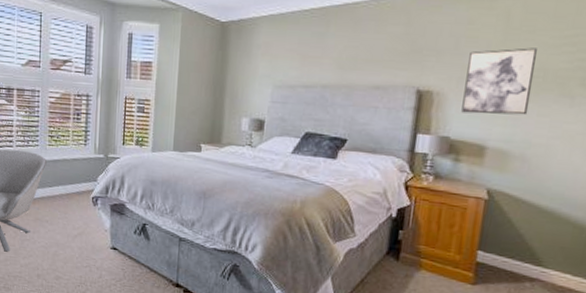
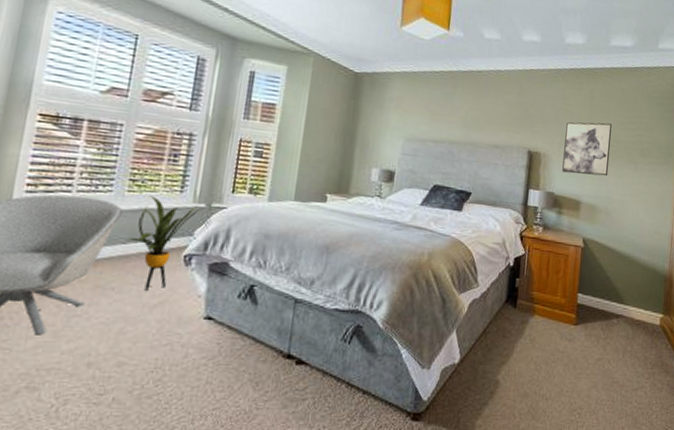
house plant: none [51,148,103,225] -> present [125,195,204,292]

